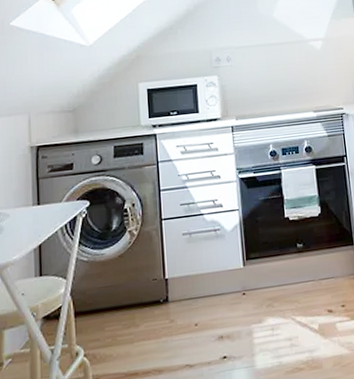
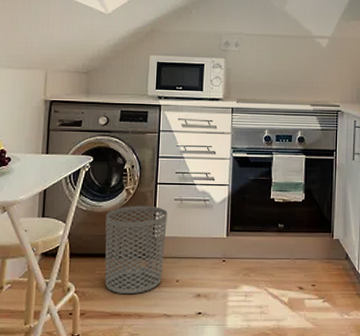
waste bin: none [110,245,179,350] -> present [104,205,168,295]

